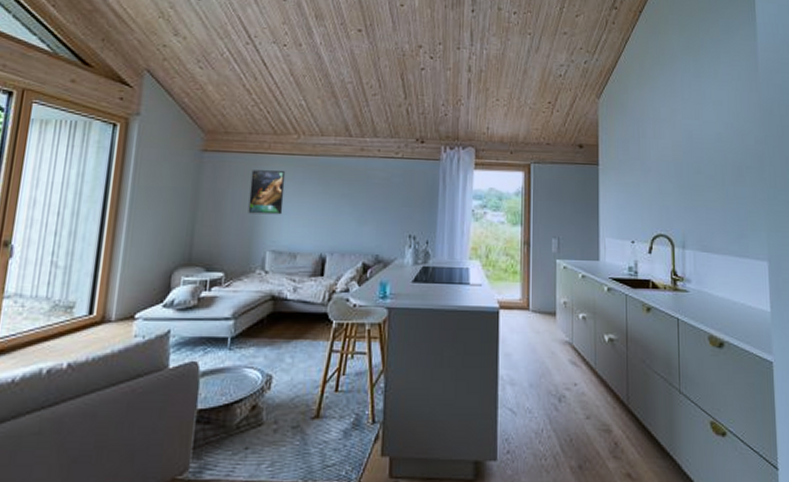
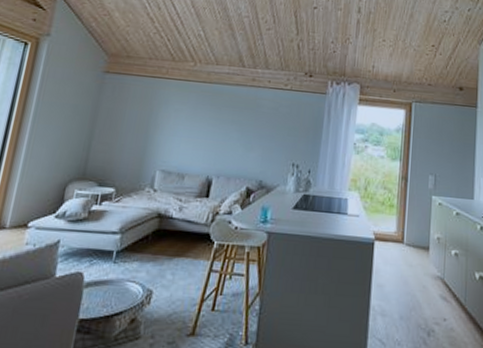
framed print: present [248,170,286,215] -> none [142,93,181,137]

